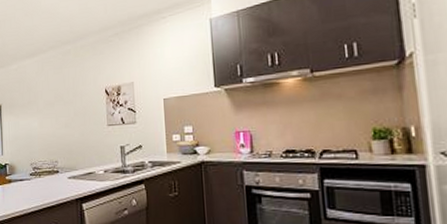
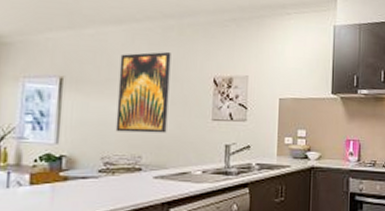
wall art: none [36,73,74,143] -> present [115,52,171,133]

